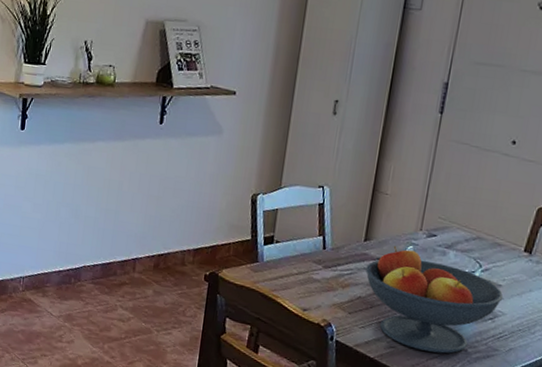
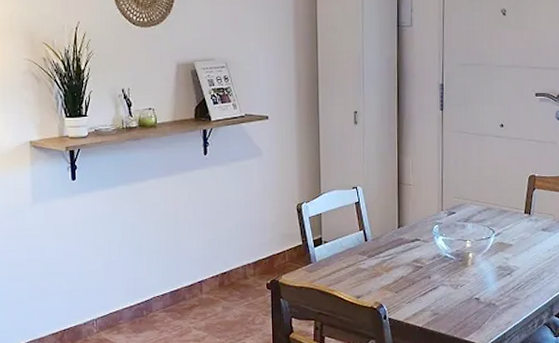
fruit bowl: present [366,245,504,354] -> none [403,227,515,312]

